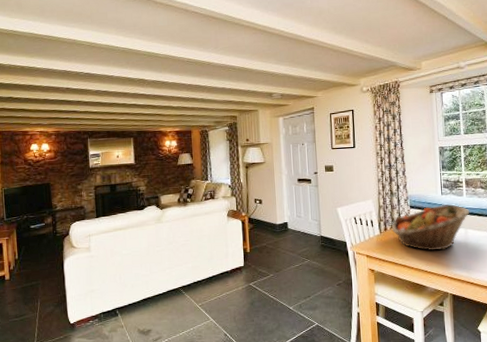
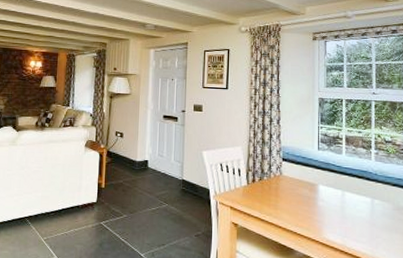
fruit basket: present [391,204,470,251] -> none [260,161,349,212]

